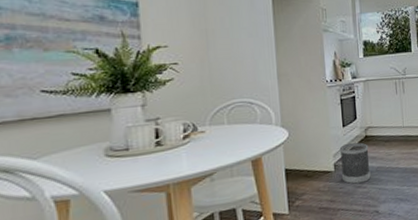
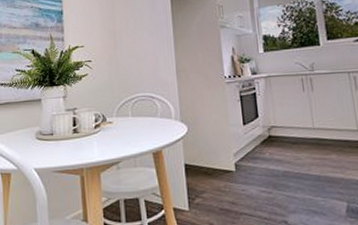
wastebasket: present [339,142,371,184] -> none [240,142,277,189]

